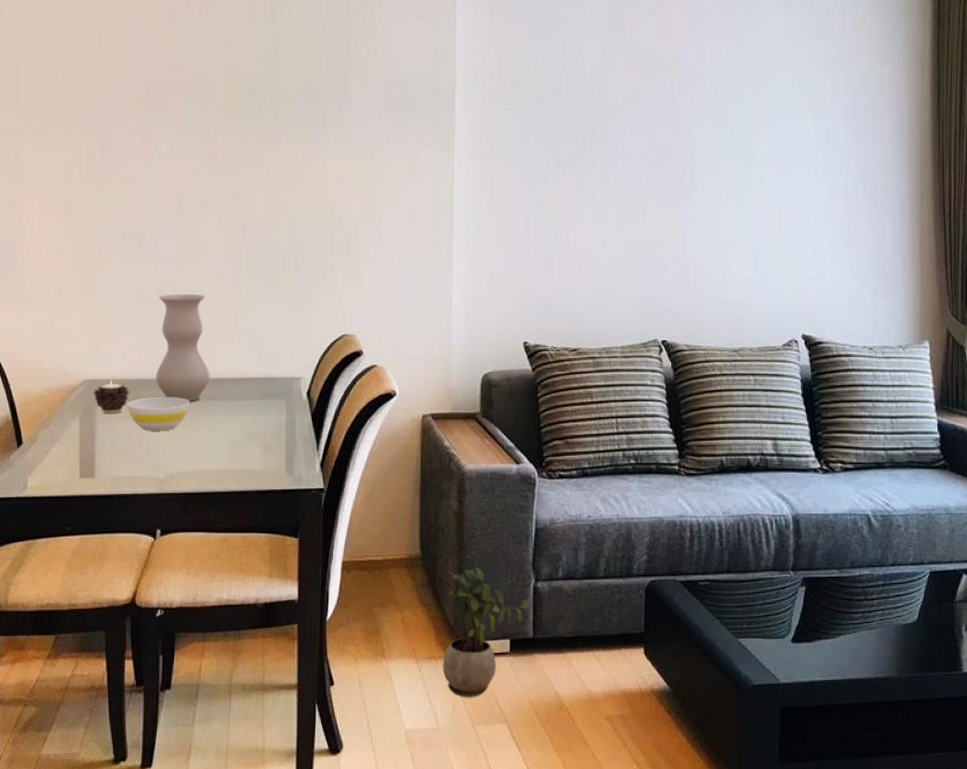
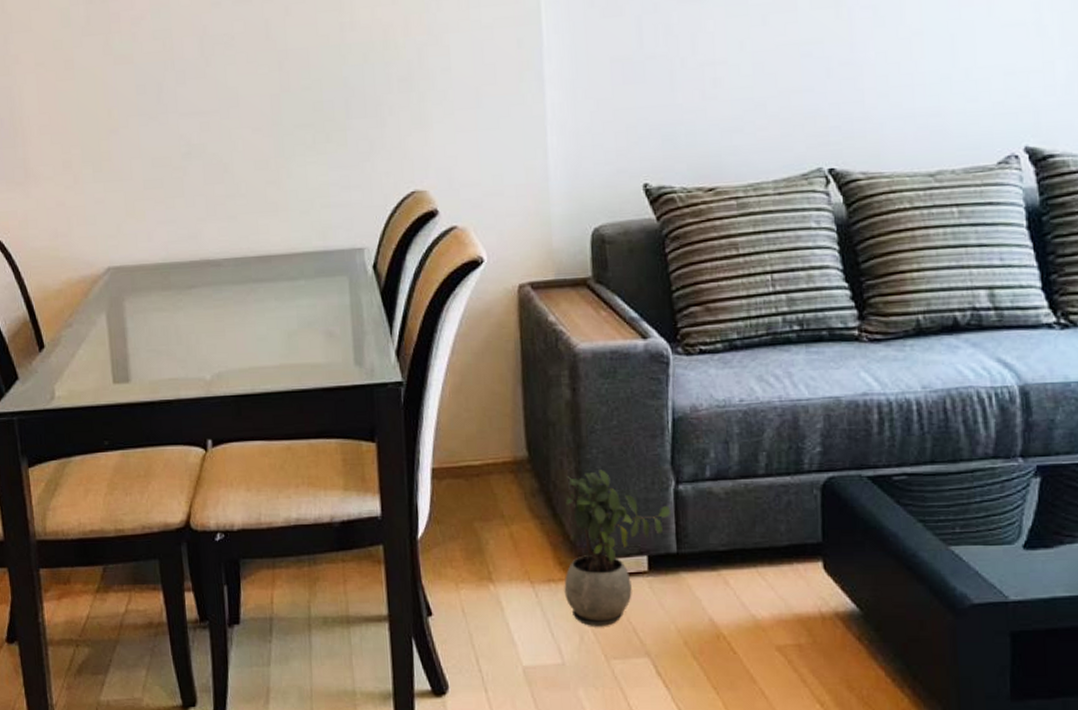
candle: present [94,380,130,414] -> none [120,265,162,306]
bowl: present [128,396,190,431] -> none [160,281,234,324]
vase: present [155,294,210,402] -> none [184,154,255,286]

